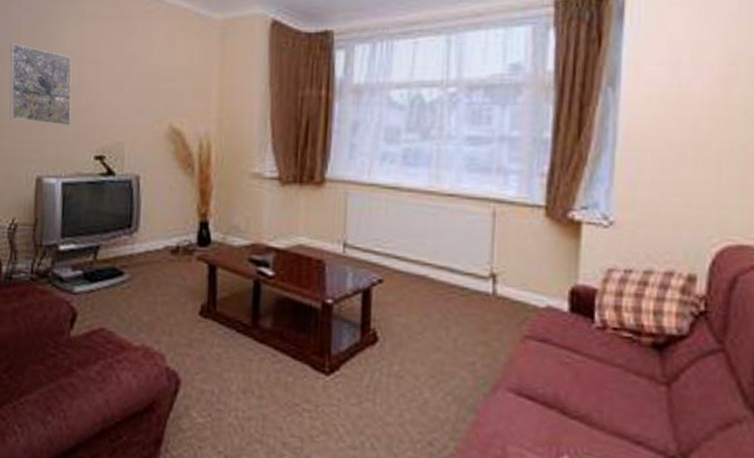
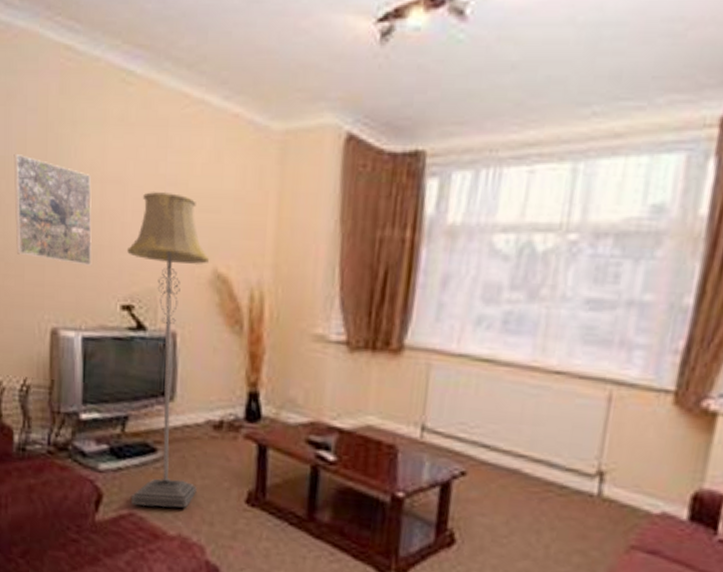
floor lamp: none [100,67,166,322] -> present [127,191,209,508]

